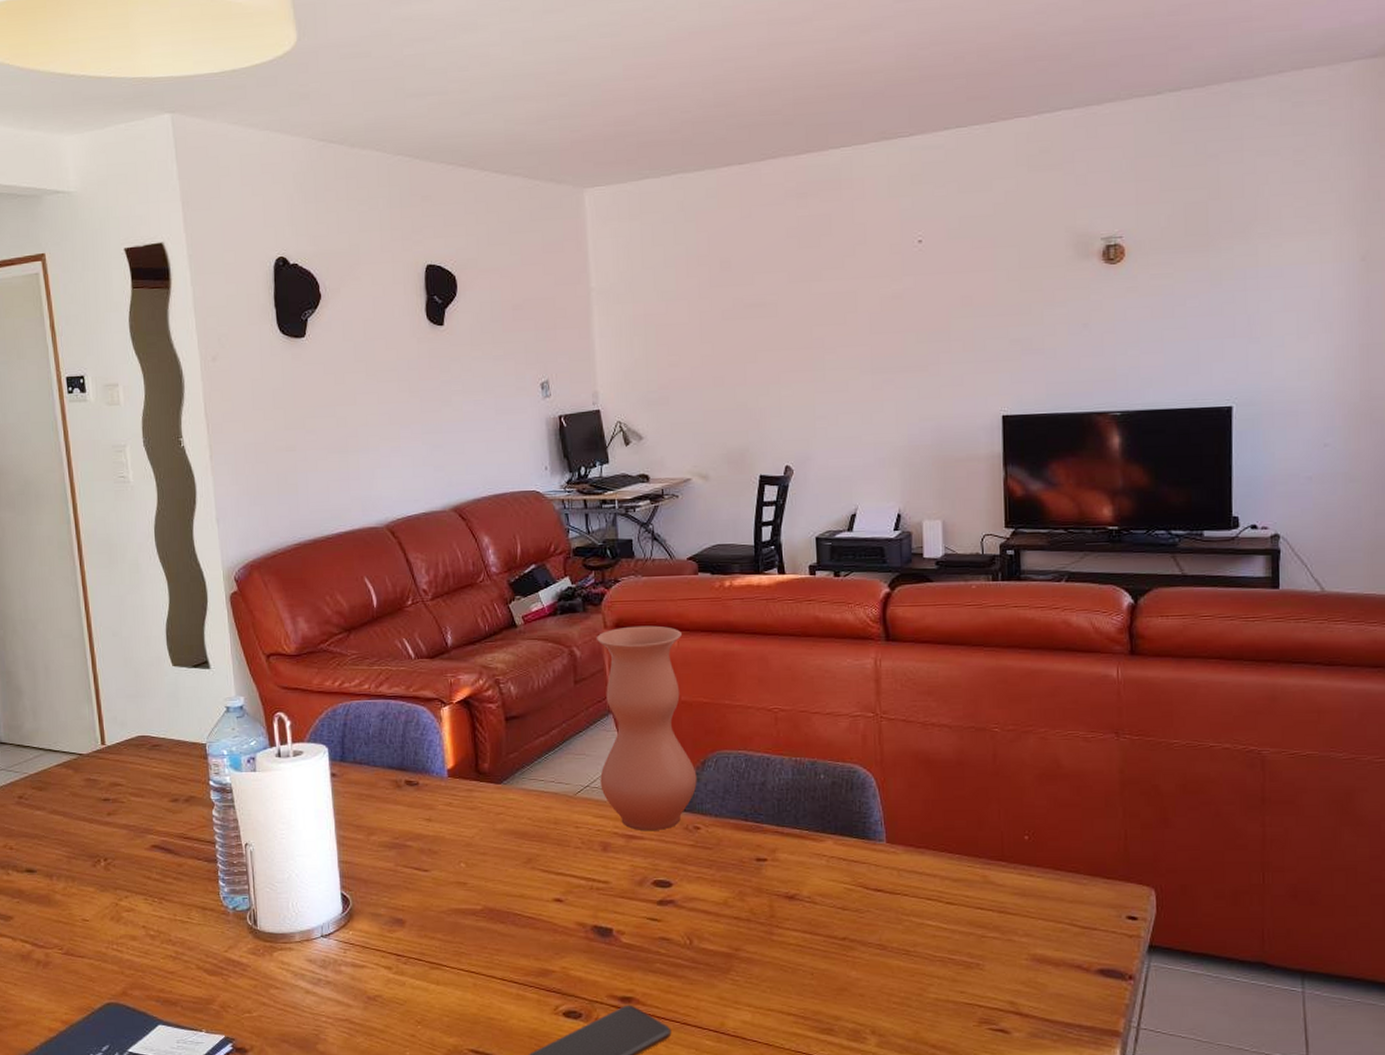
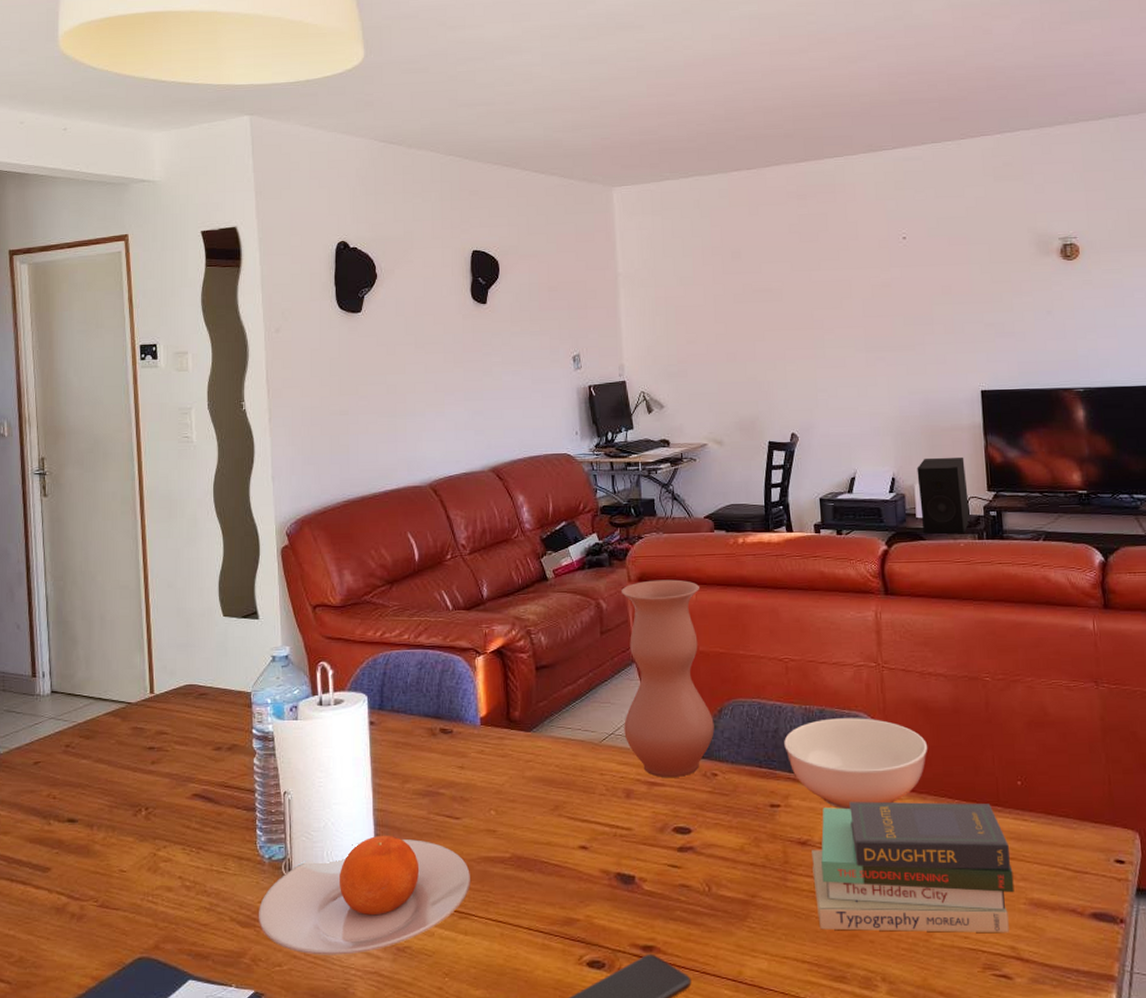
plate: none [224,886,442,1003] -> present [258,835,472,955]
bowl: none [772,770,928,864] -> present [784,718,928,810]
books: none [800,856,1016,988] -> present [812,801,1014,933]
speaker: none [926,491,984,575] -> present [917,458,970,534]

